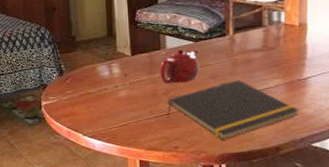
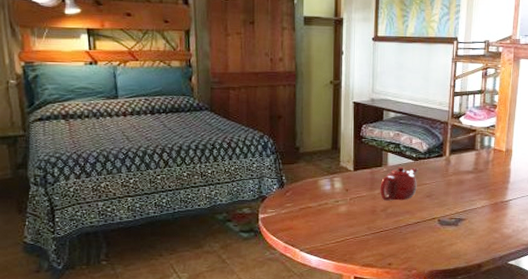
notepad: present [167,80,299,141] -> none [384,200,500,258]

